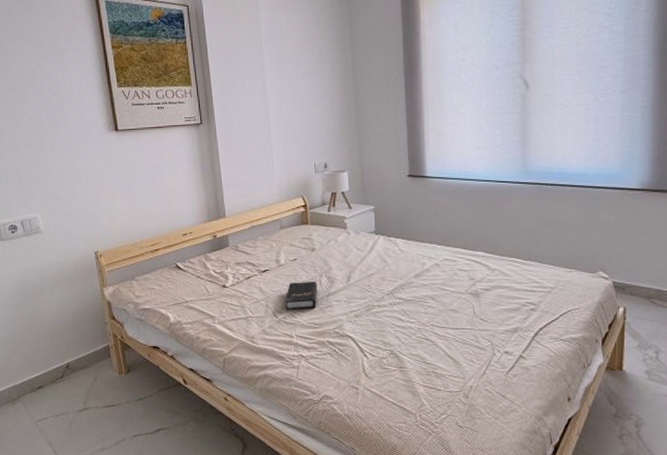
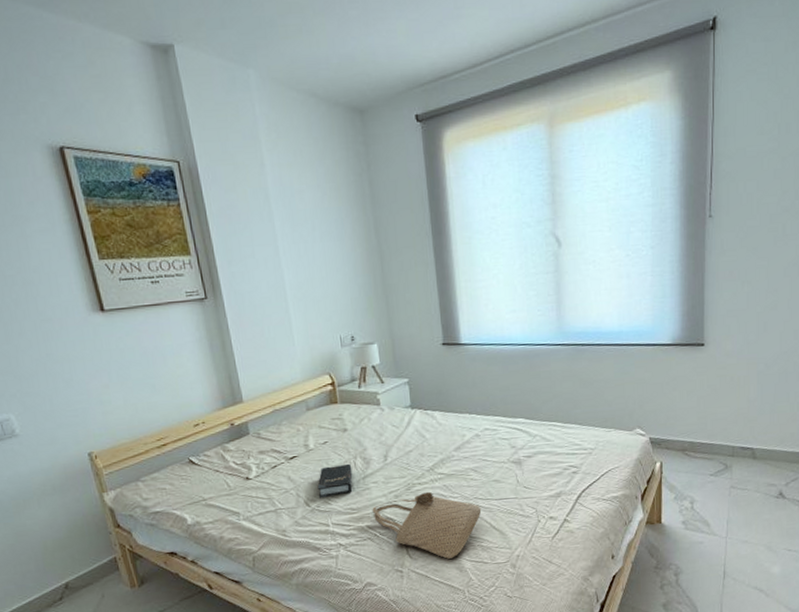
tote bag: none [333,315,437,381] -> present [372,492,482,559]

